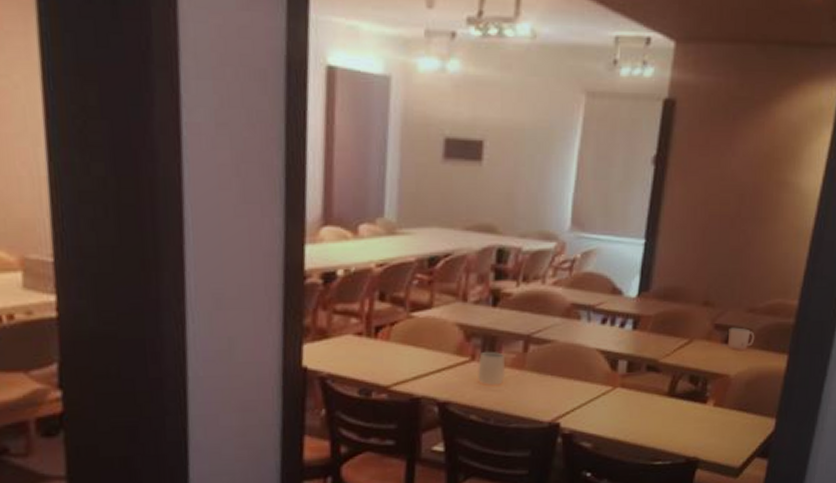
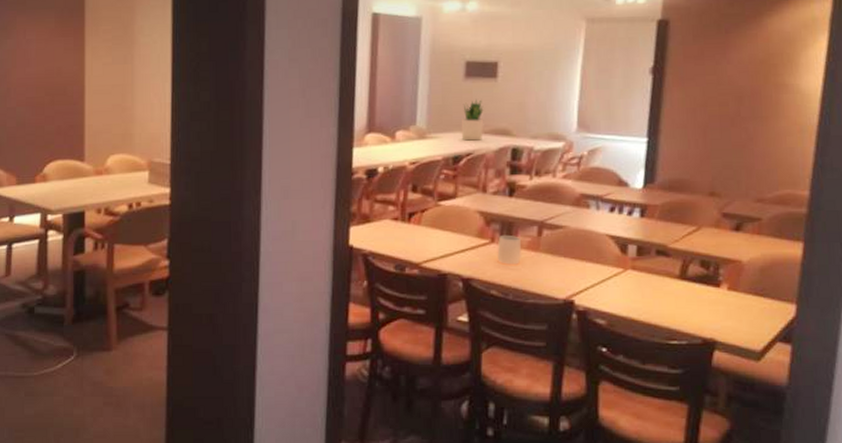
planter: none [438,187,466,238] -> present [461,100,484,141]
mug: present [727,327,755,352] -> none [737,216,766,239]

